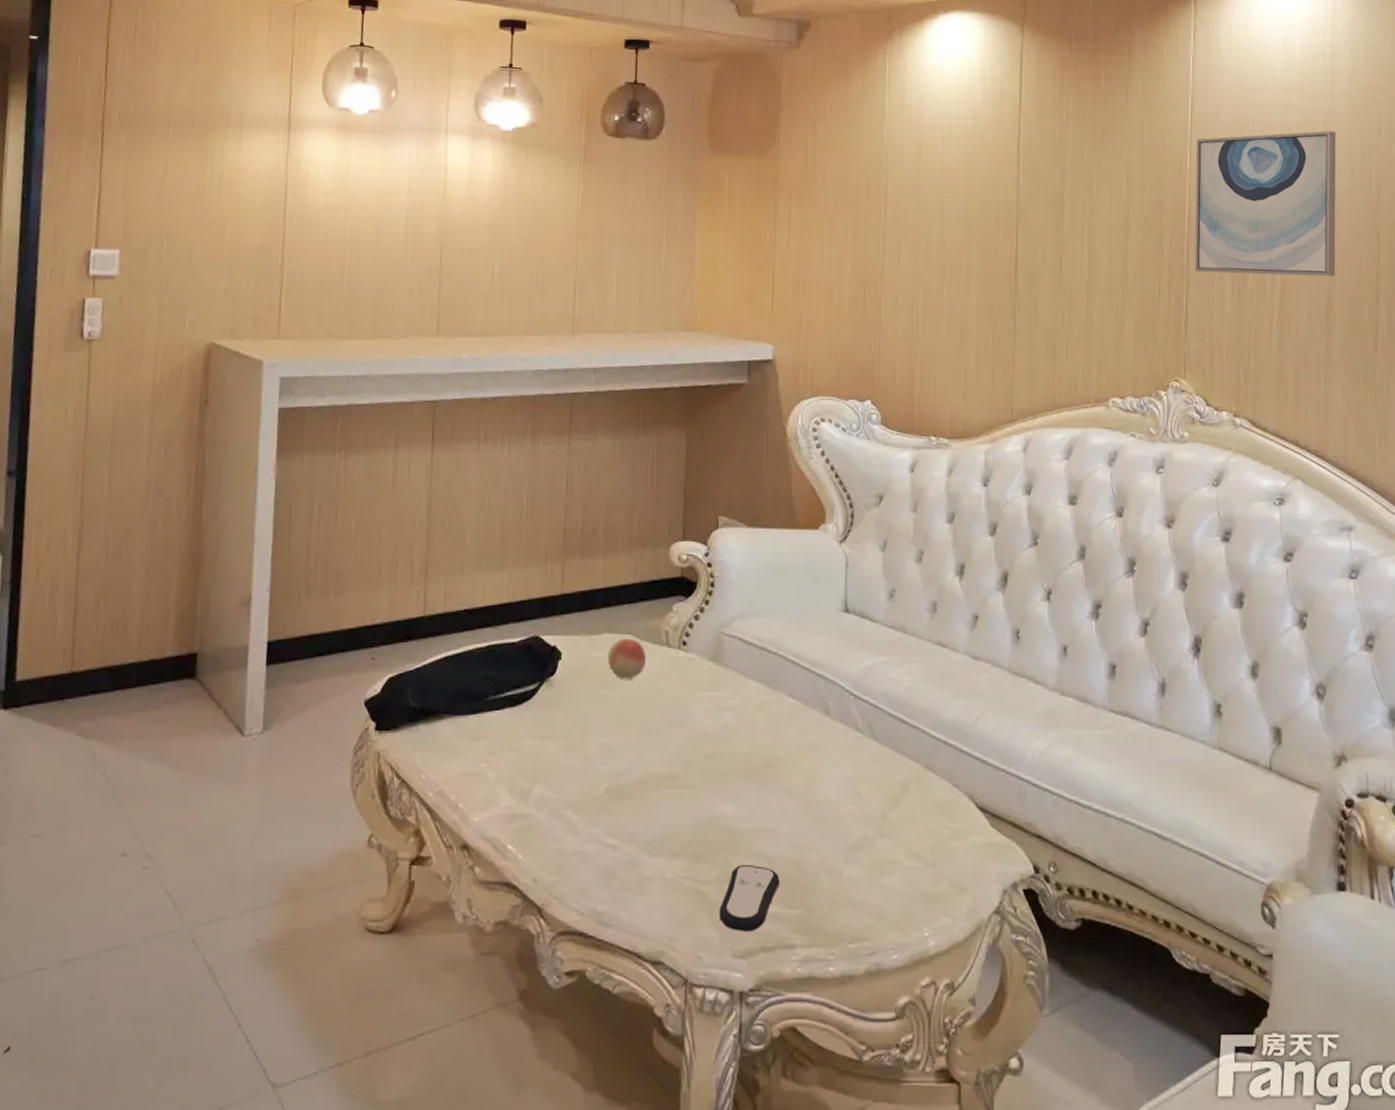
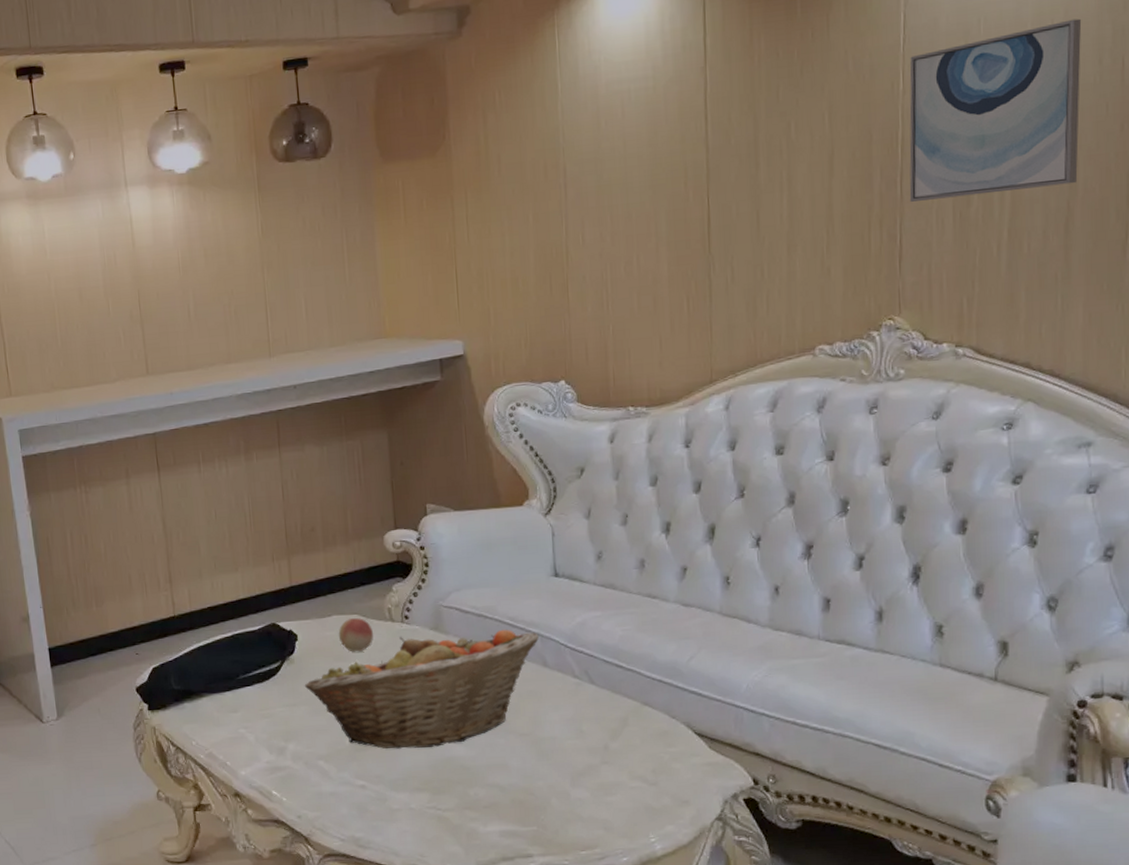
fruit basket: none [561,665,823,802] -> present [304,629,539,749]
remote control: present [719,865,780,932] -> none [462,794,514,847]

